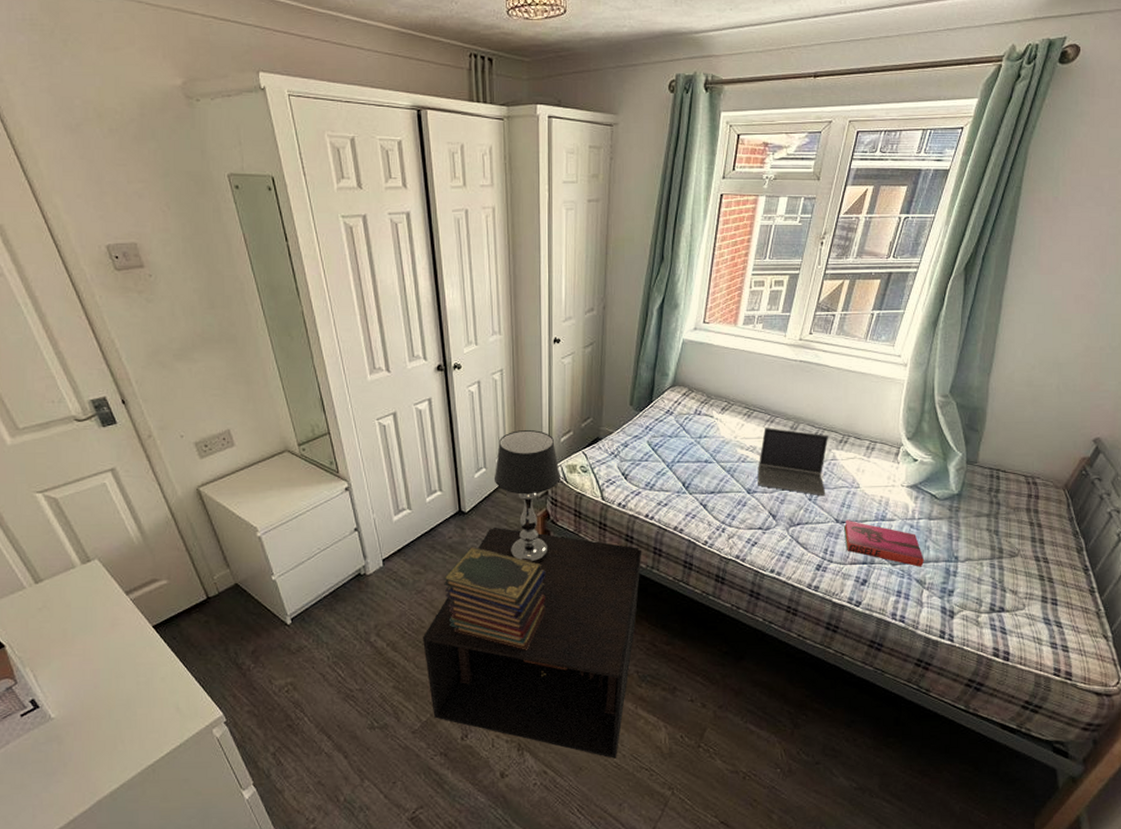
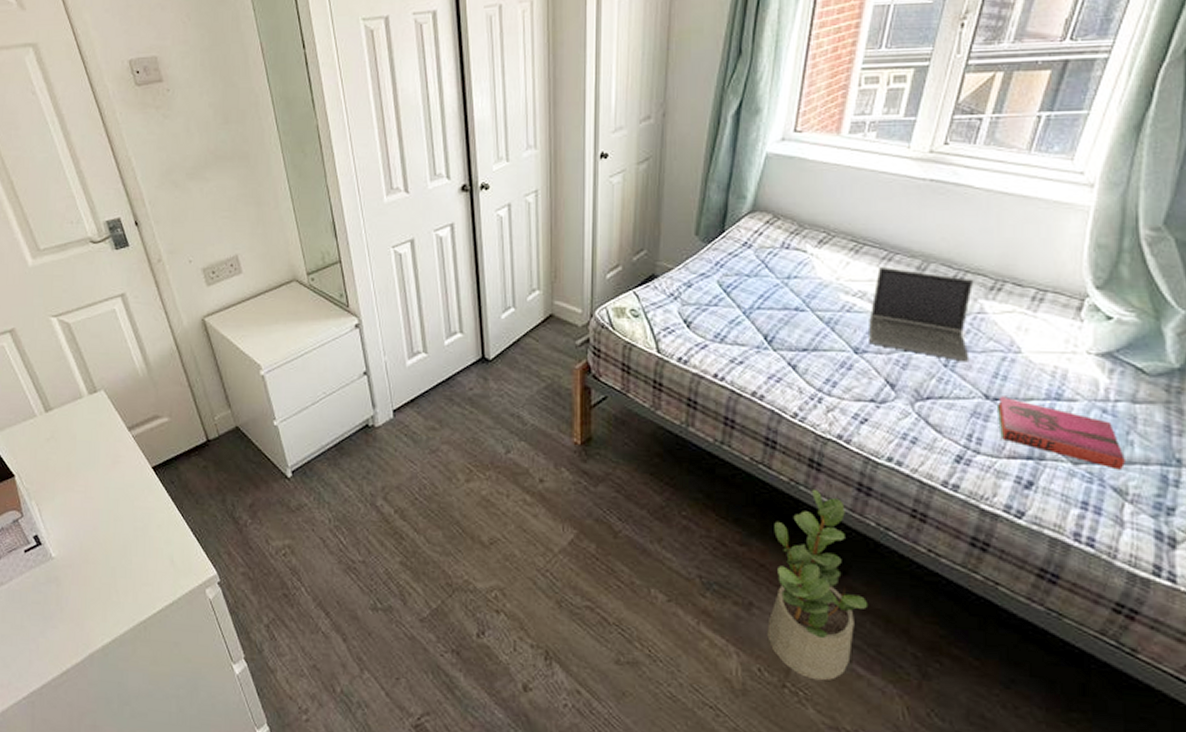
nightstand: present [423,527,642,759] -> none [436,379,709,687]
book stack: present [443,547,546,650] -> none [461,402,584,534]
table lamp: present [493,430,560,564] -> none [524,263,605,427]
potted plant: none [687,597,758,739] -> present [767,488,868,681]

